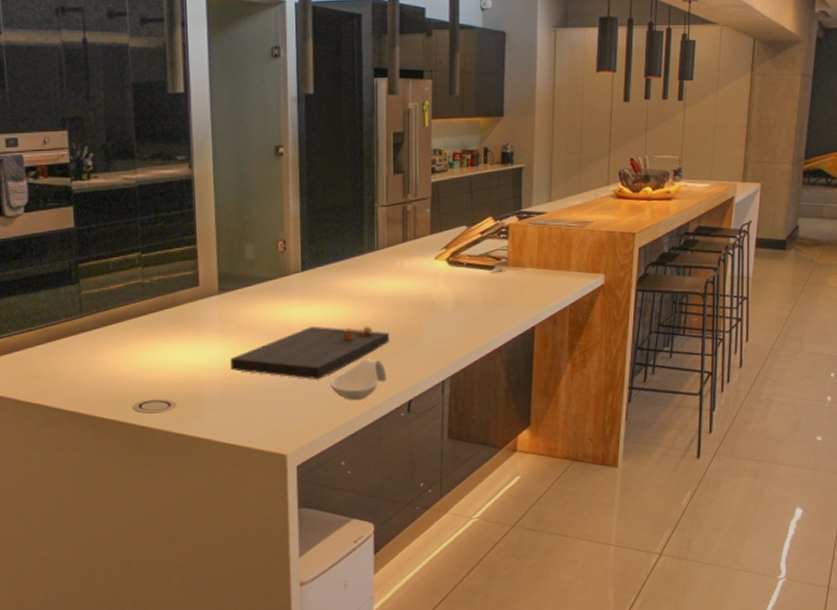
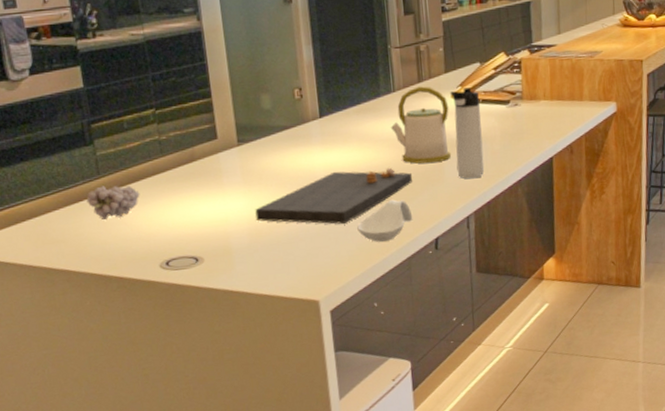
fruit: none [67,325,120,359] -> present [86,185,140,221]
kettle: none [371,246,432,325] -> present [390,86,451,164]
thermos bottle: none [434,250,464,343] -> present [450,87,485,179]

